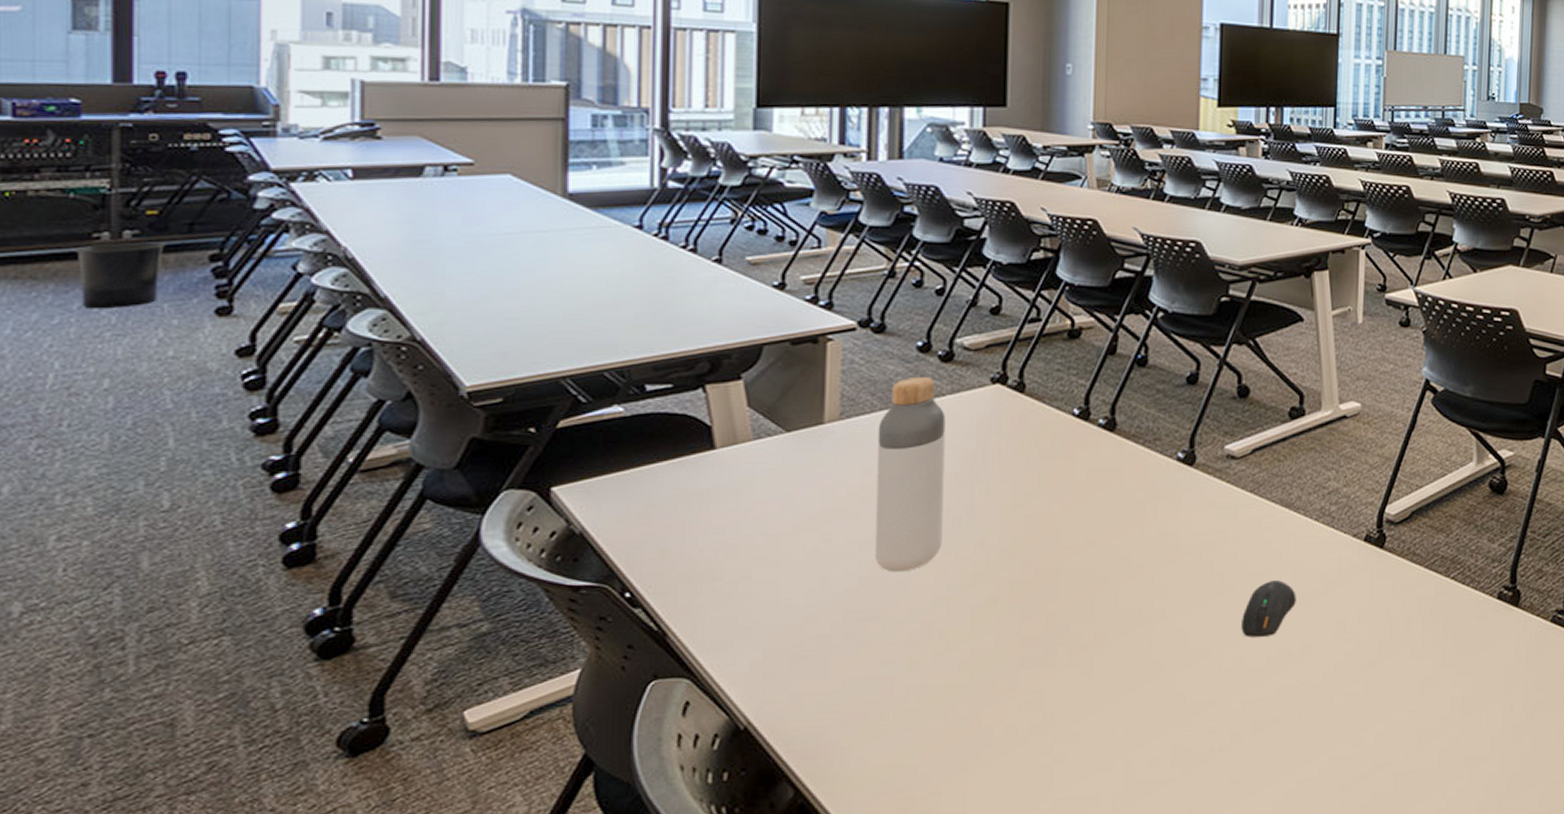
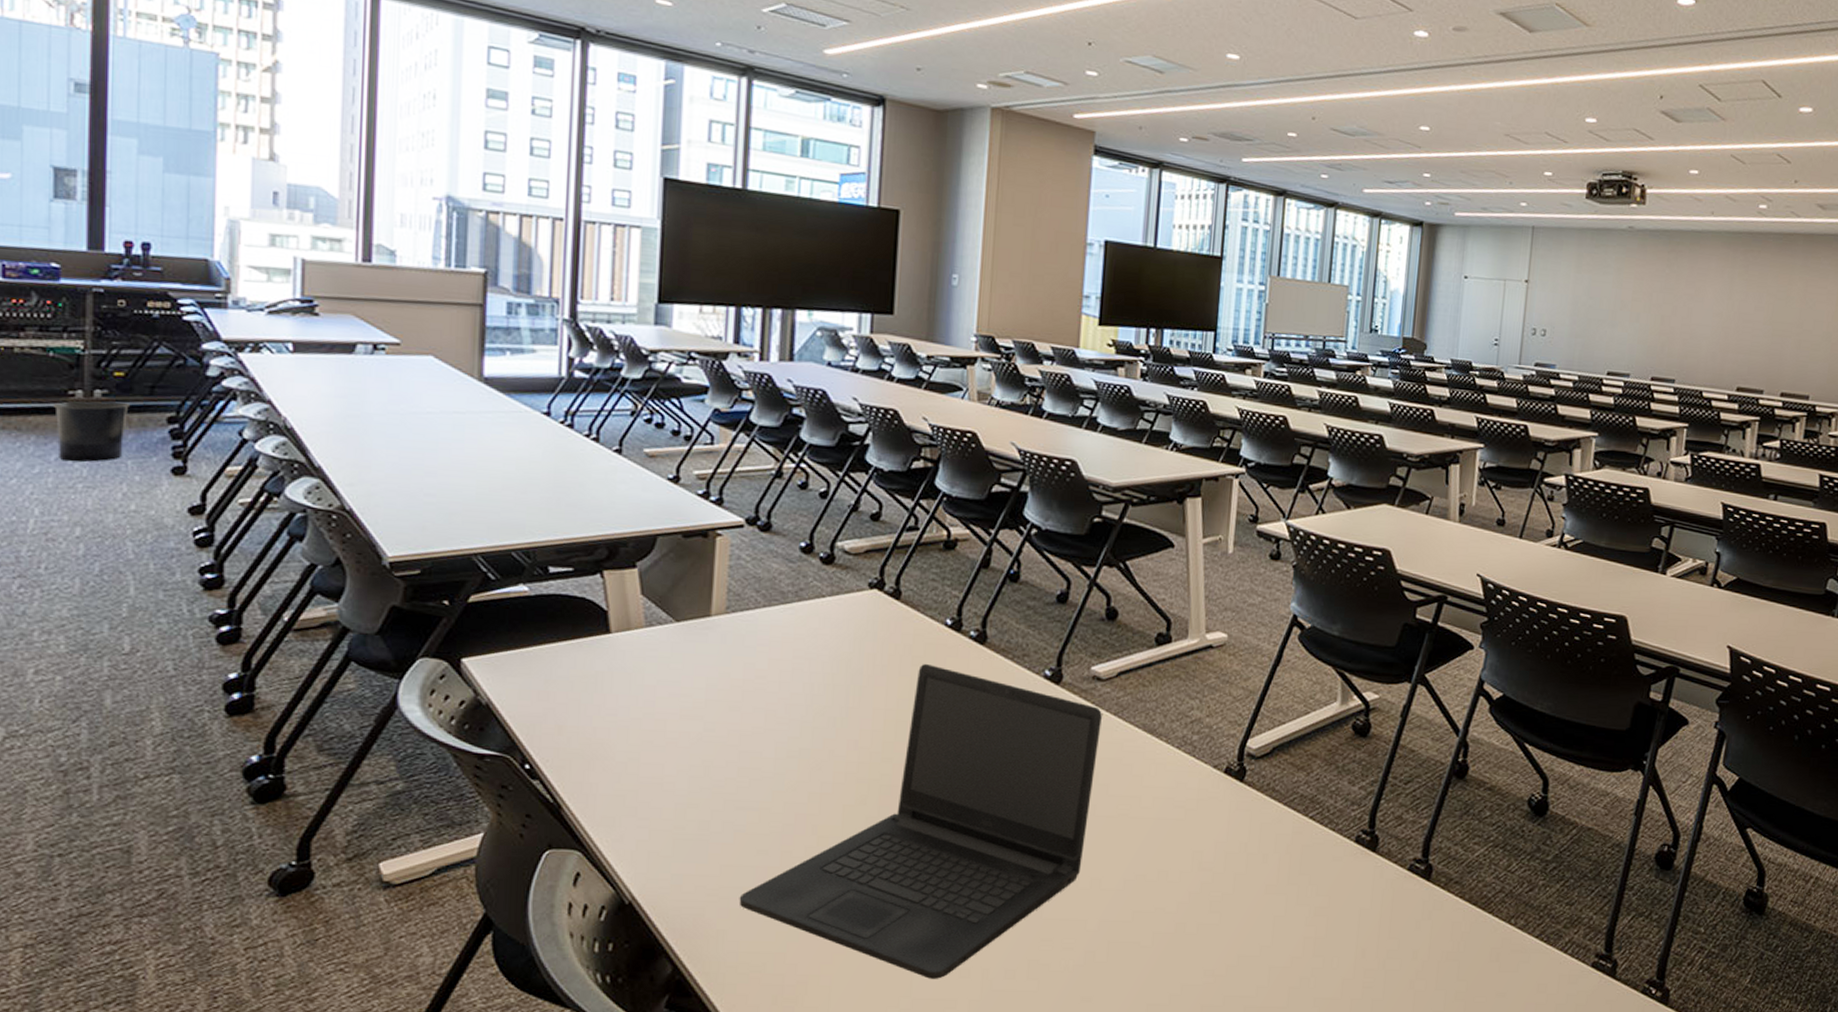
laptop: none [864,456,1238,777] -> present [739,664,1102,979]
bottle: present [874,376,946,572] -> none [753,576,825,766]
computer mouse: present [1241,580,1296,637] -> none [1099,805,1155,860]

